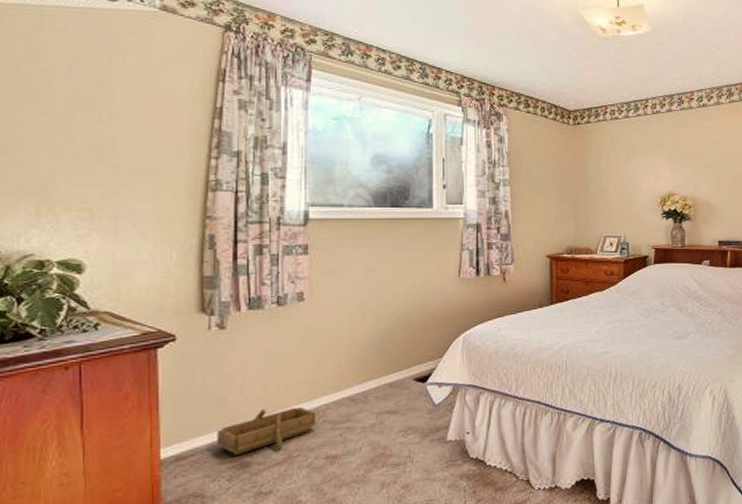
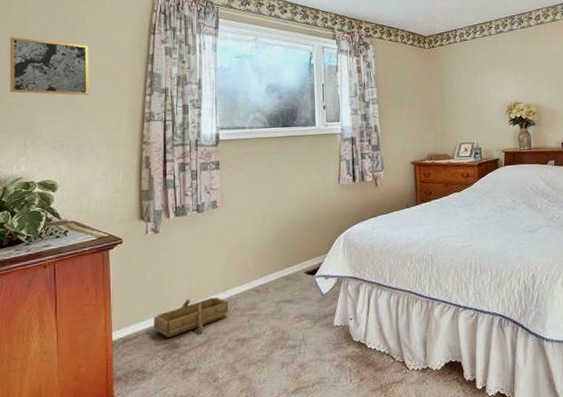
wall art: none [16,70,132,154] -> present [10,37,89,96]

